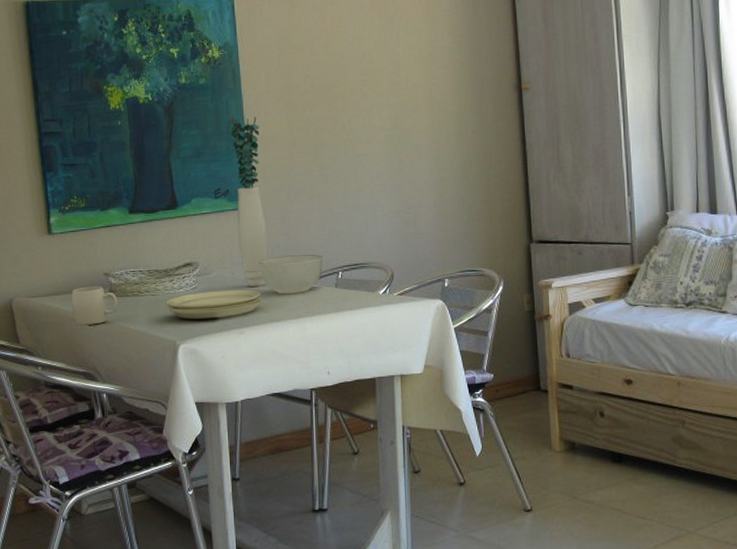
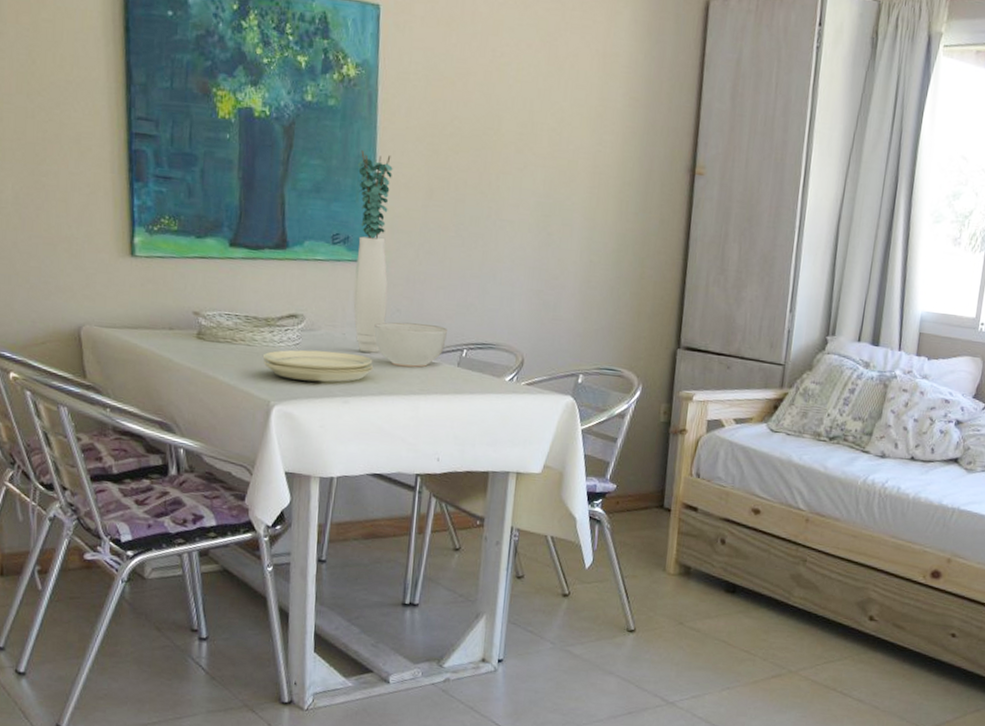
mug: present [71,286,118,325] -> none [151,324,207,370]

